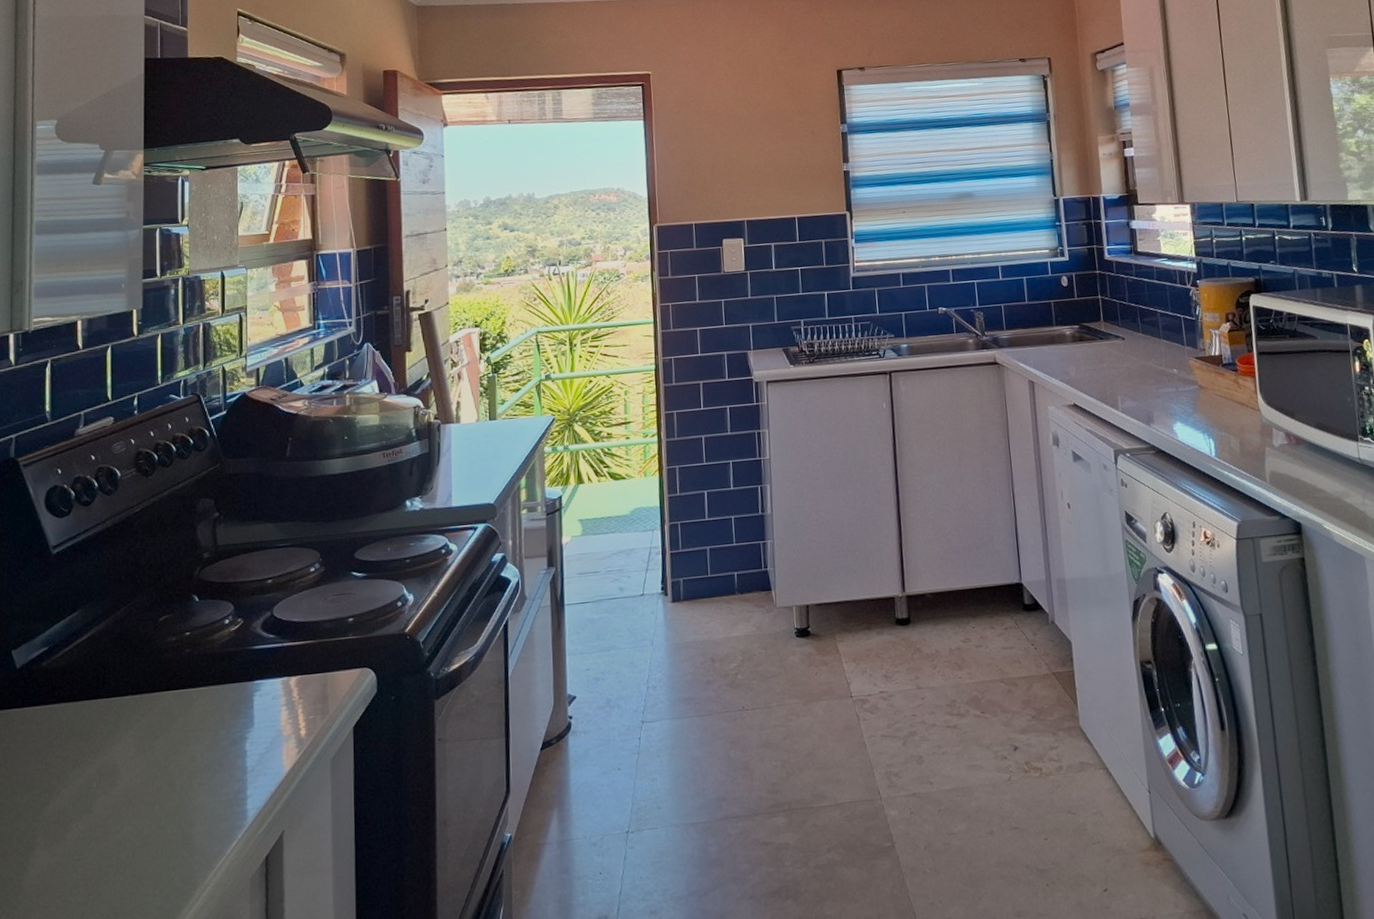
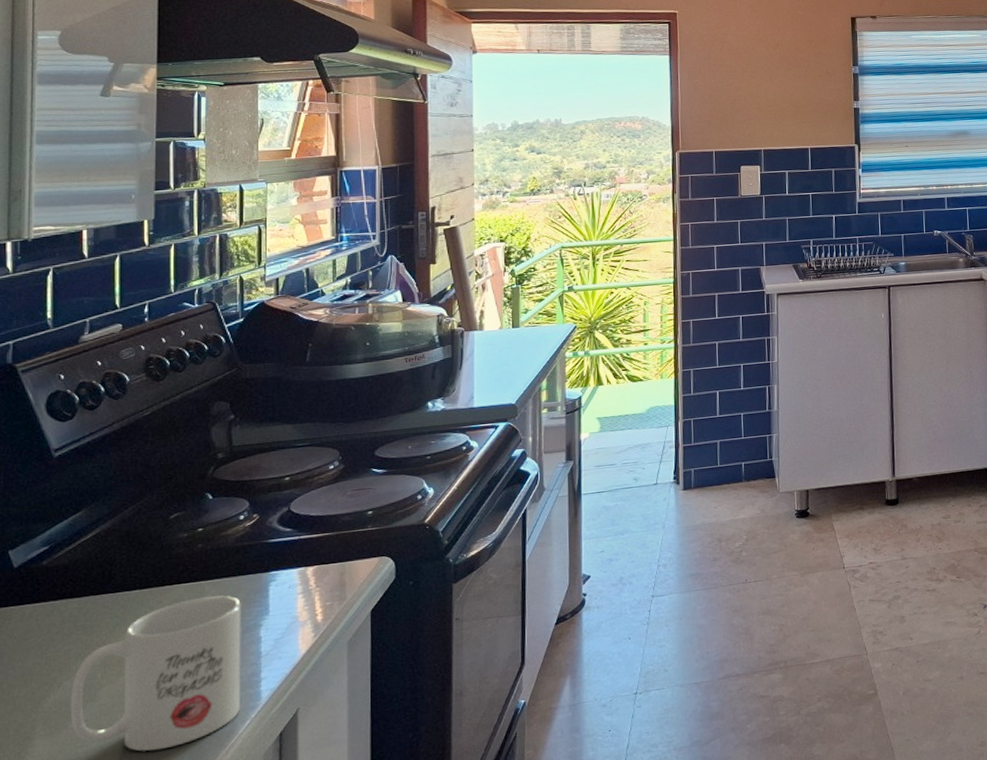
mug: none [68,704,228,869] -> present [70,595,242,752]

